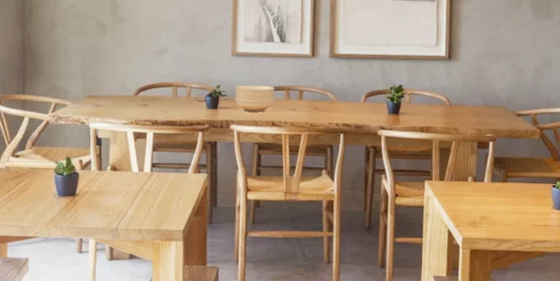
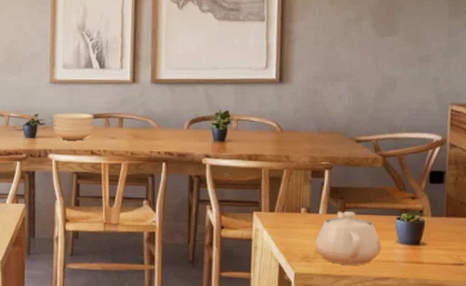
teapot: none [480,180,539,230] -> present [315,211,381,265]

